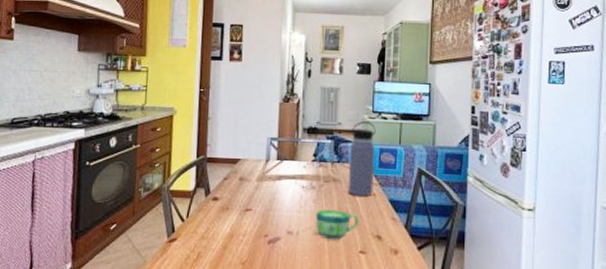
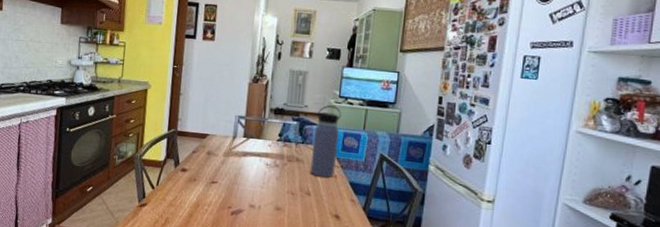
cup: present [315,209,359,241] -> none [277,186,319,217]

